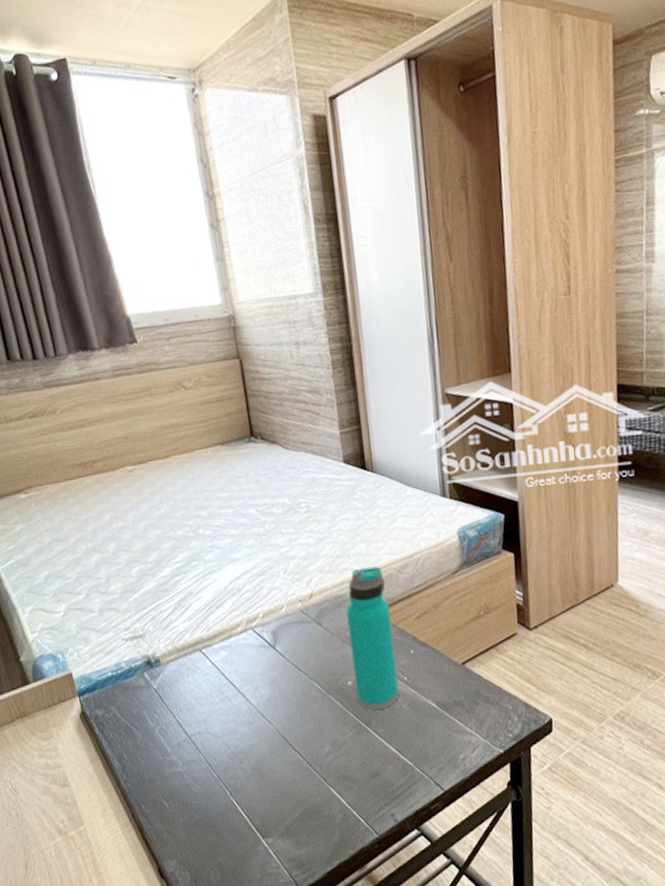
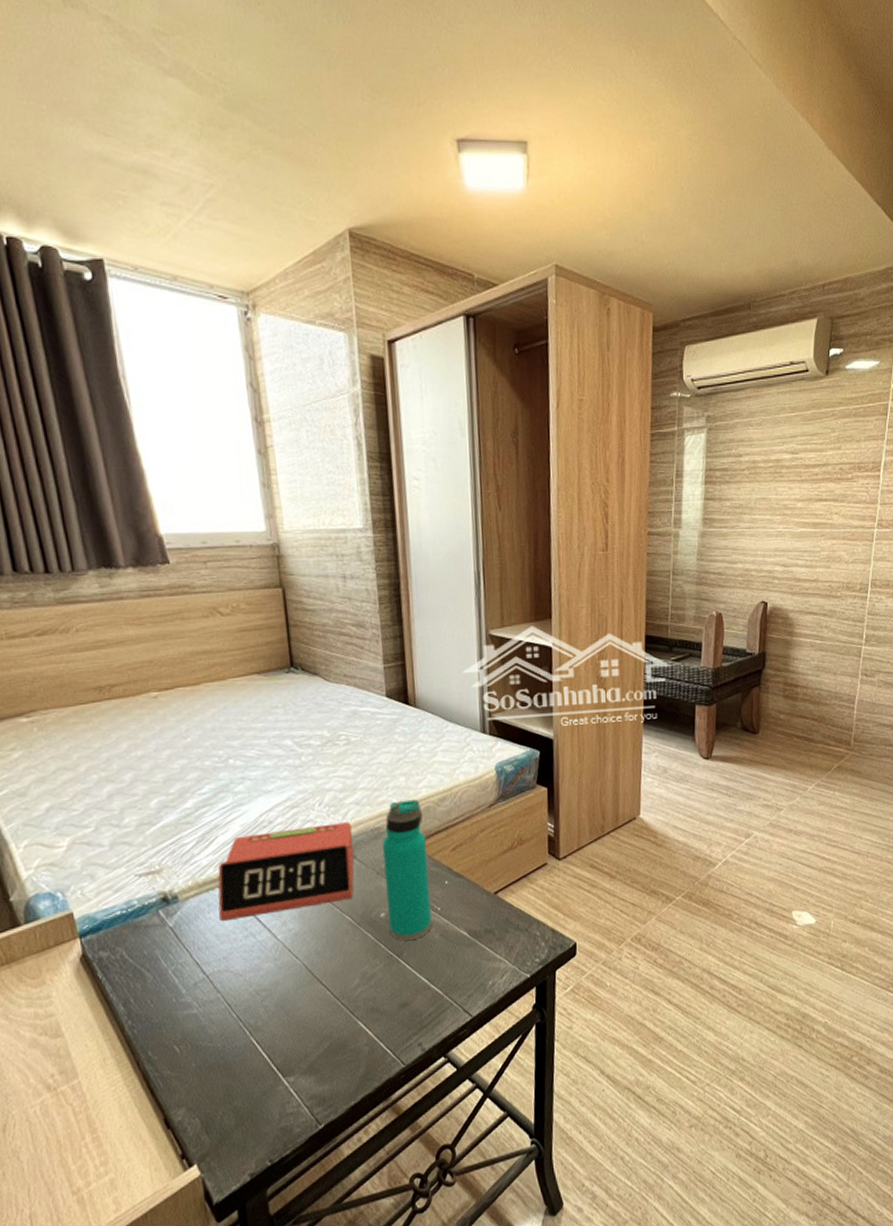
alarm clock: none [194,589,321,686] -> present [217,822,355,922]

